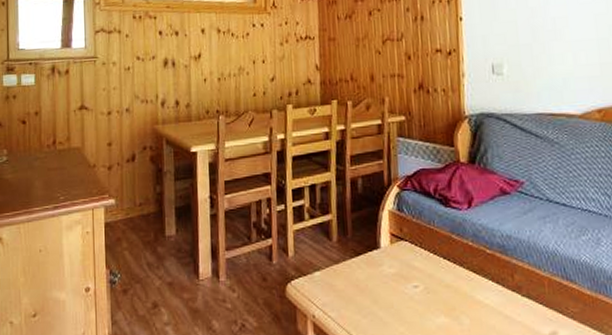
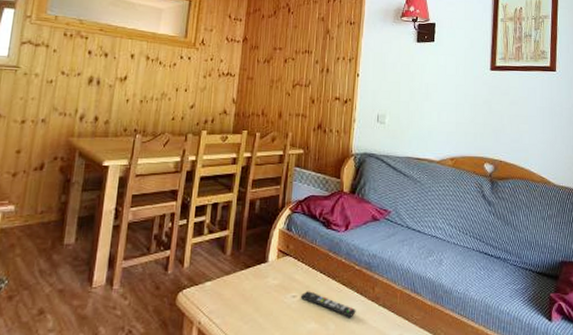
remote control: none [423,280,494,311] -> present [300,291,356,318]

